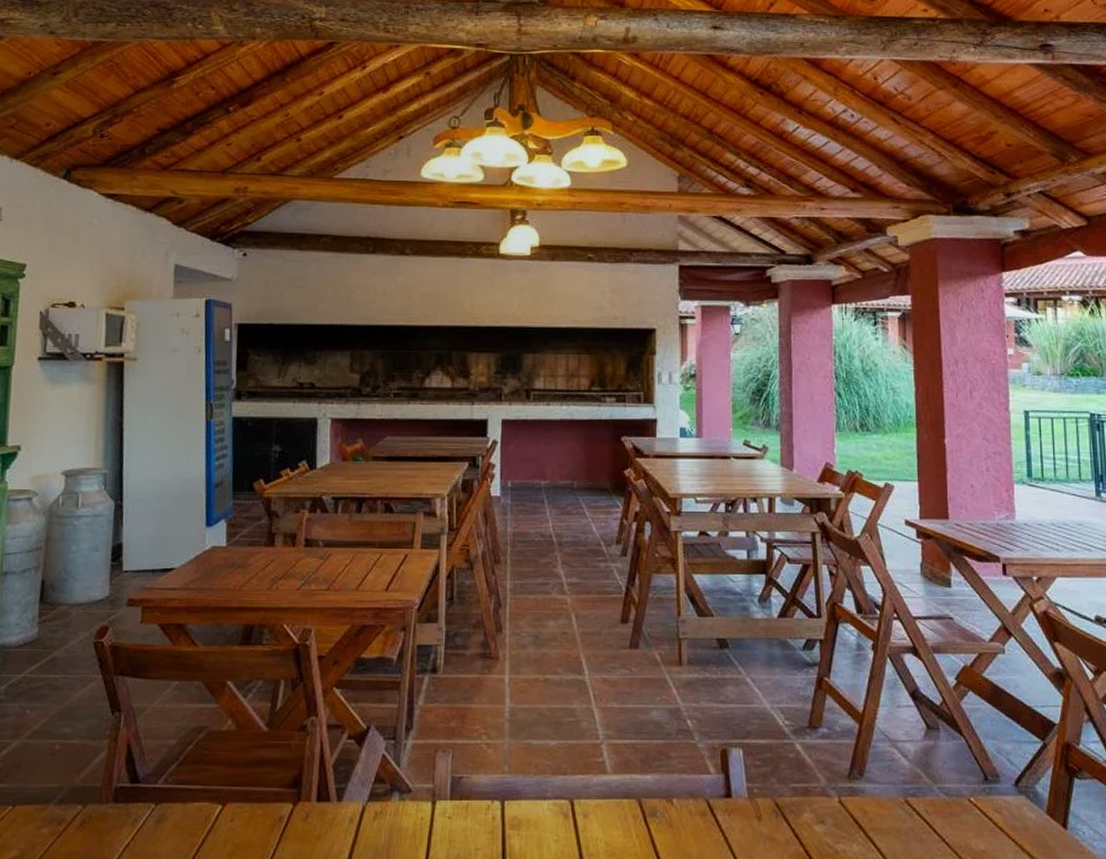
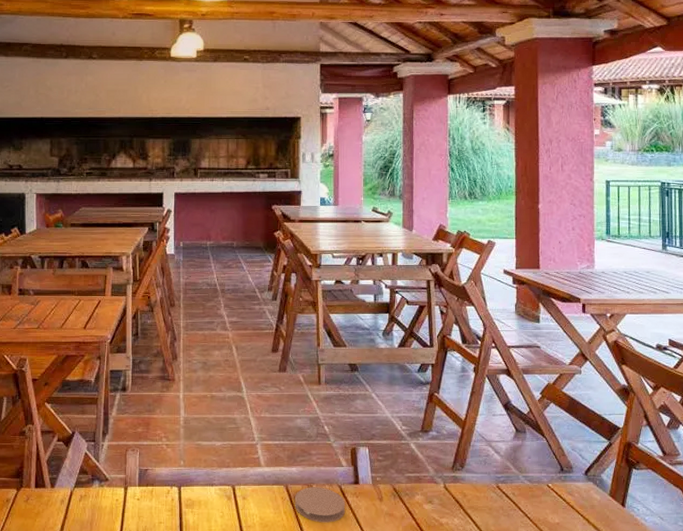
coaster: none [650,801,715,850] -> present [295,487,346,523]

